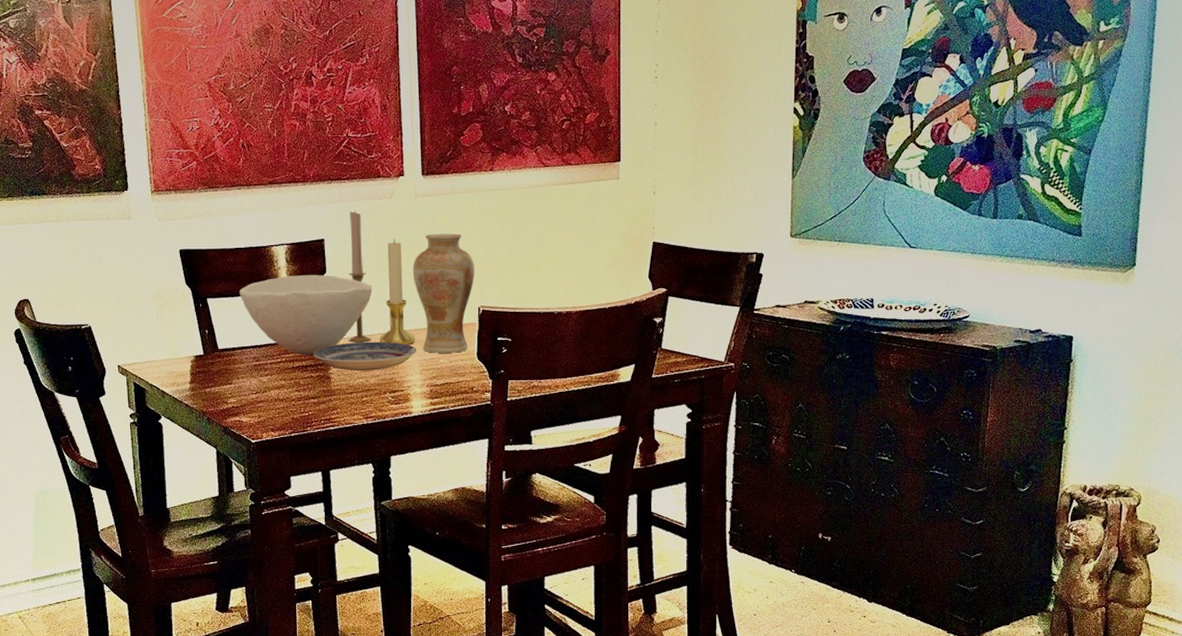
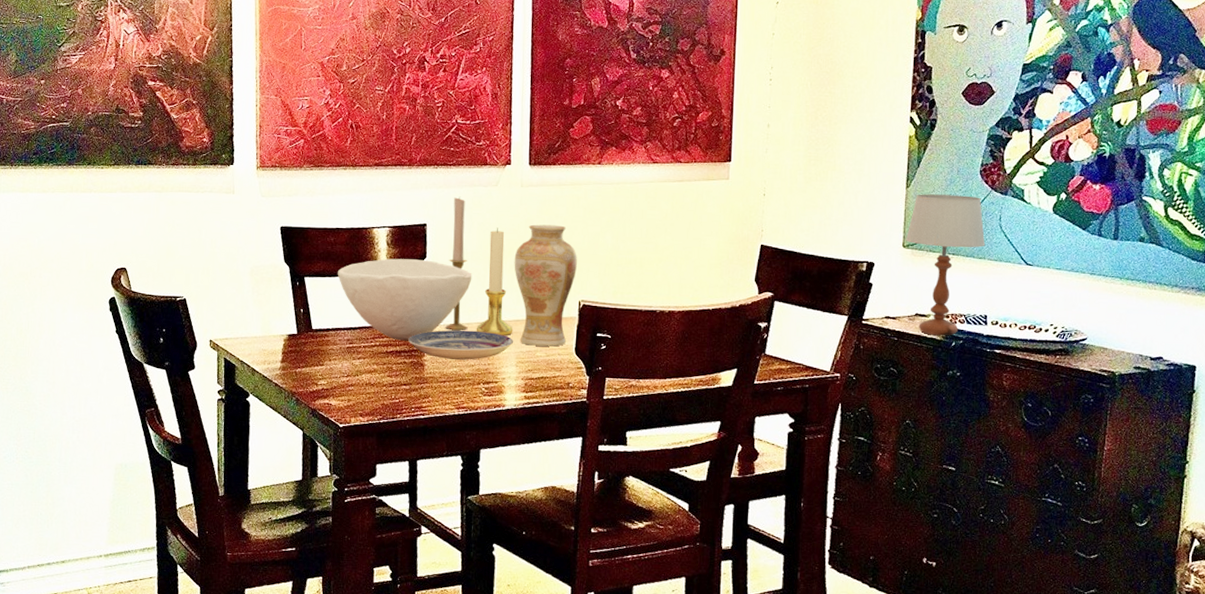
table lamp: none [792,183,870,321] -> present [905,194,986,336]

